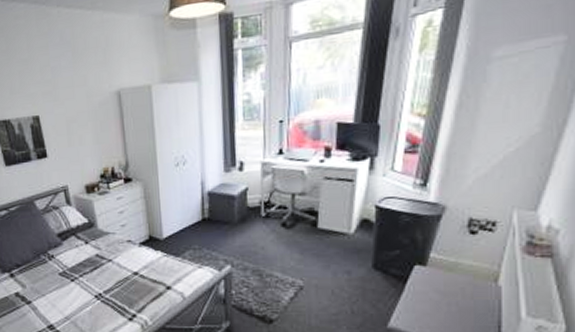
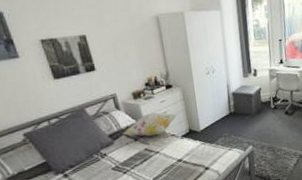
decorative pillow: none [72,211,136,240] -> present [122,112,178,137]

